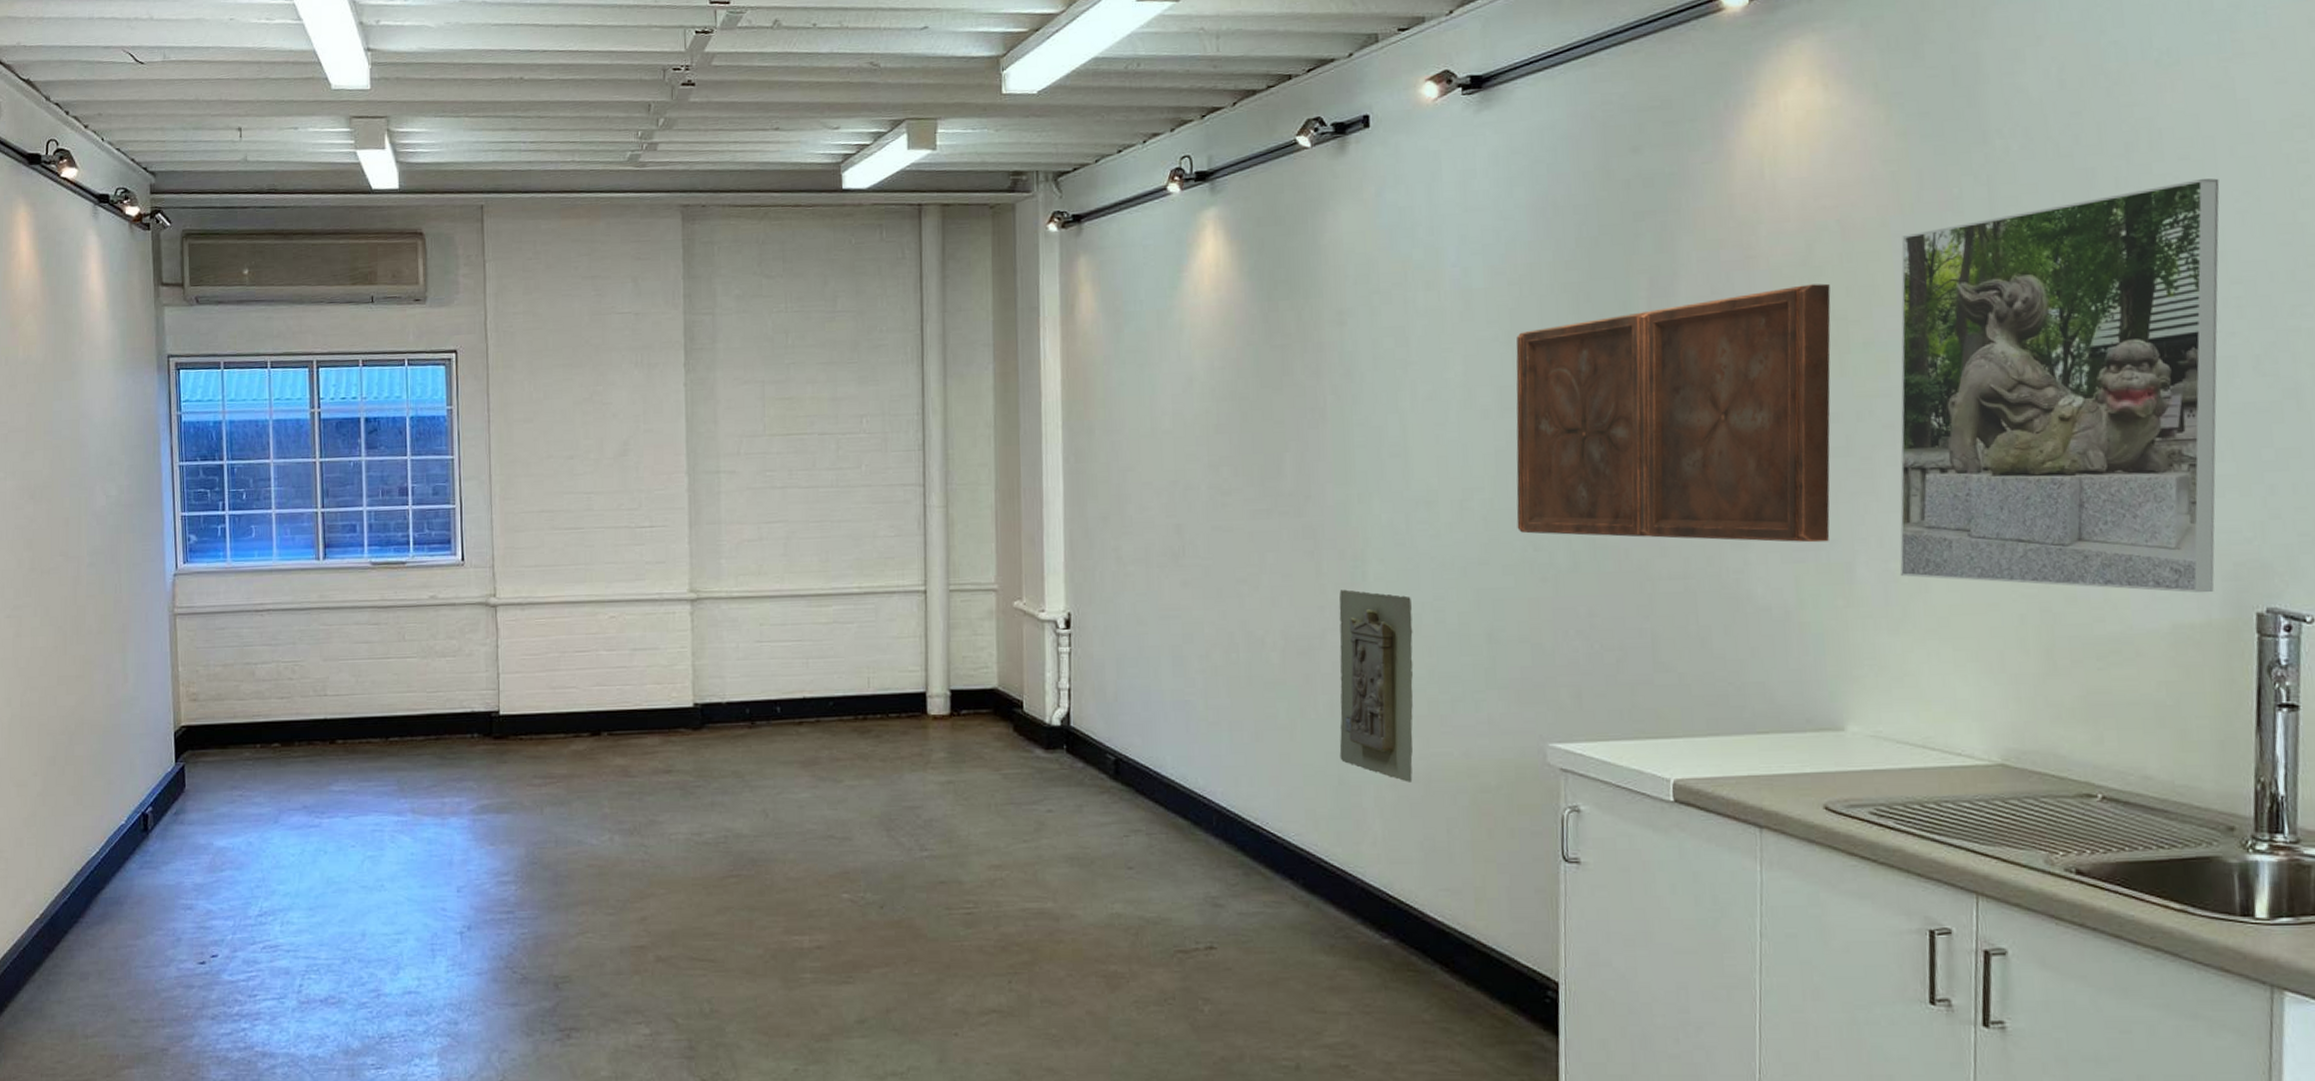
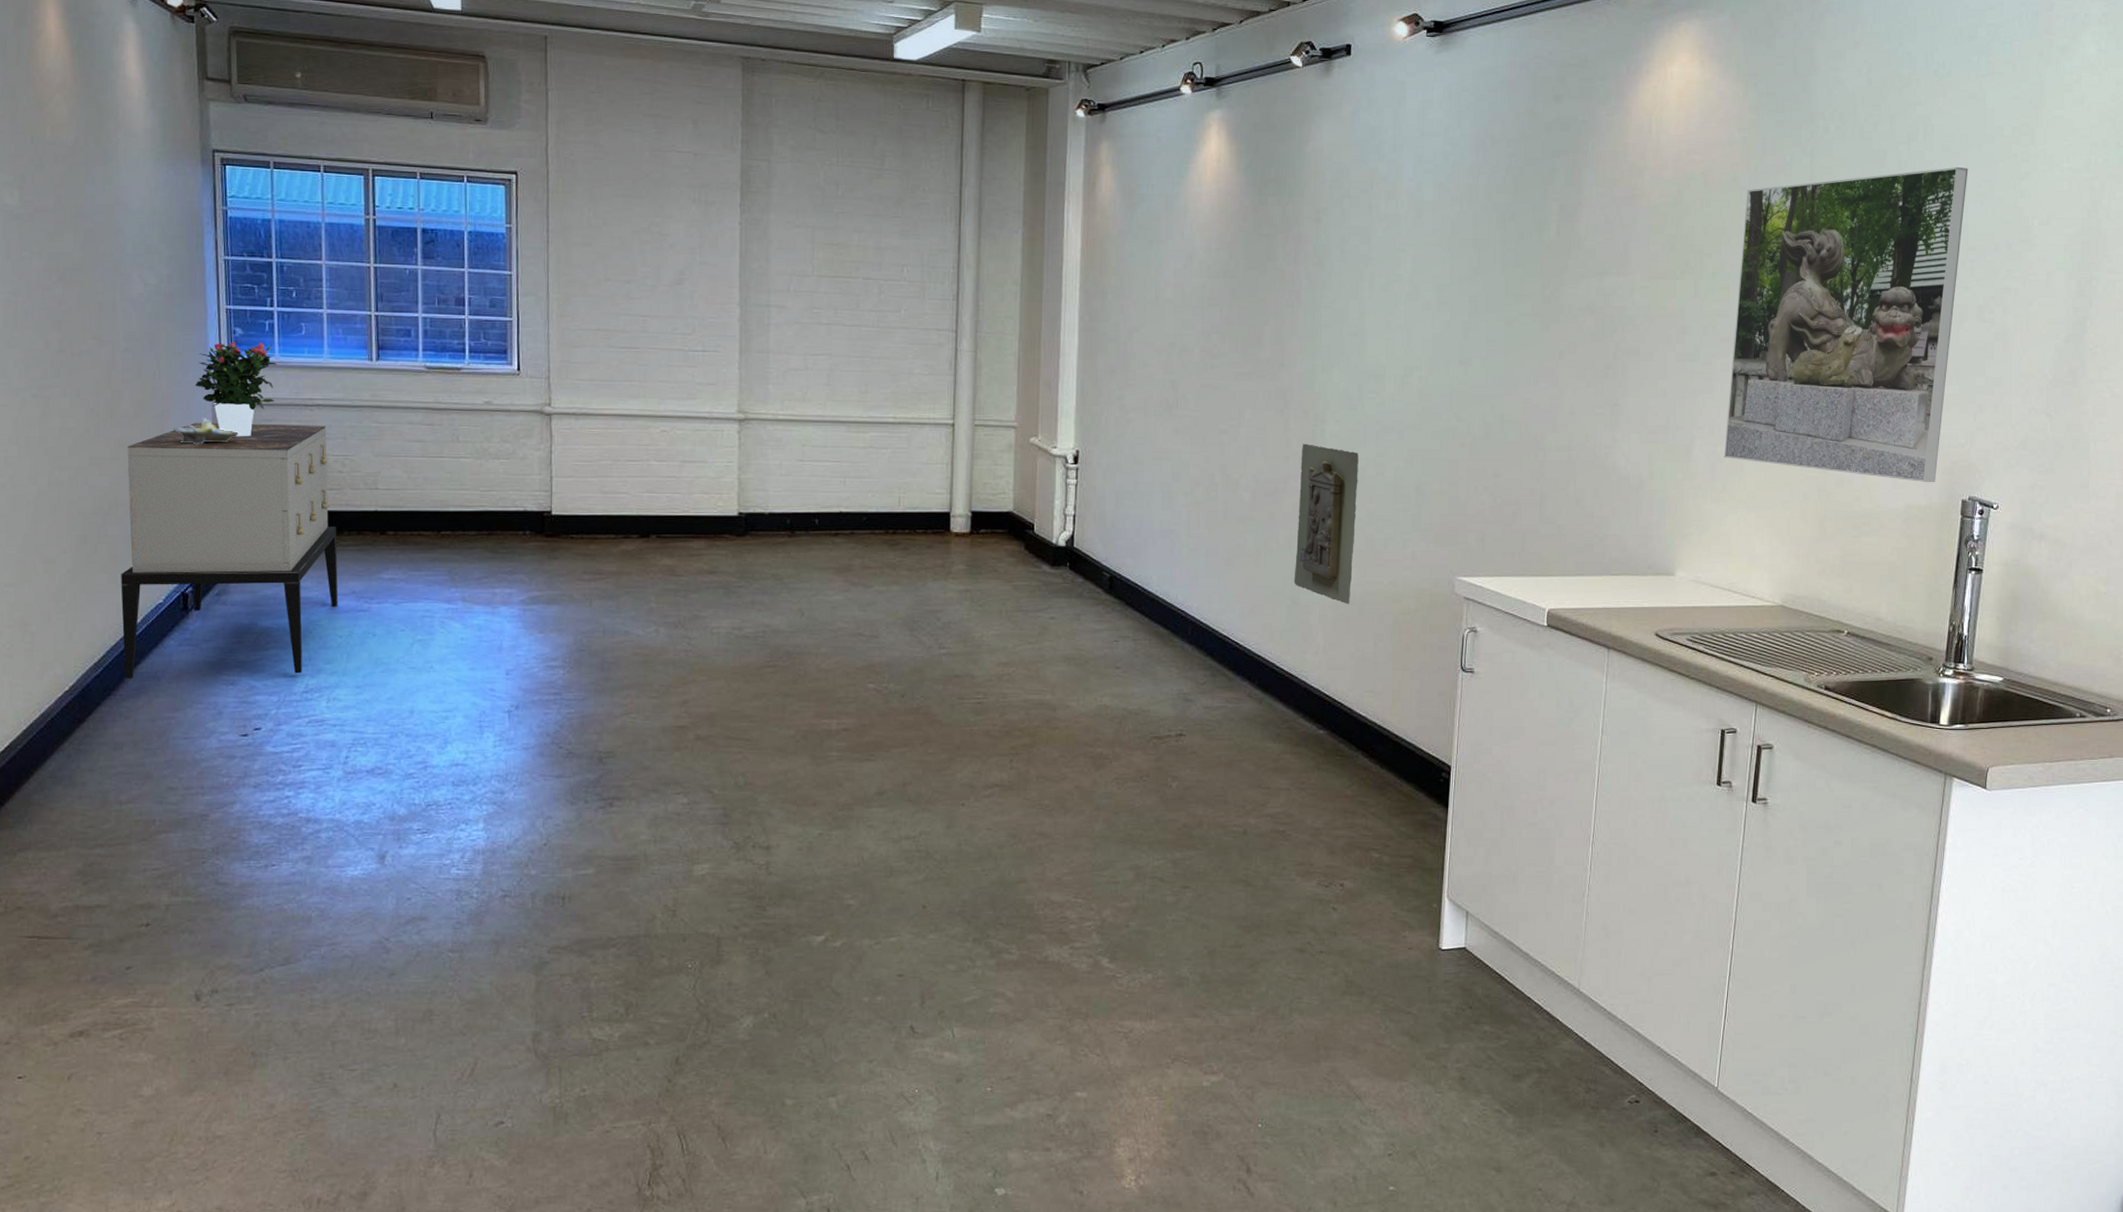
sideboard: none [86,631,290,905] -> present [120,422,339,679]
decorative bowl: none [134,630,194,657] -> present [173,418,239,444]
potted flower: none [153,548,229,648] -> present [195,342,277,437]
wall panel: present [1516,283,1831,543] -> none [1445,222,1692,428]

